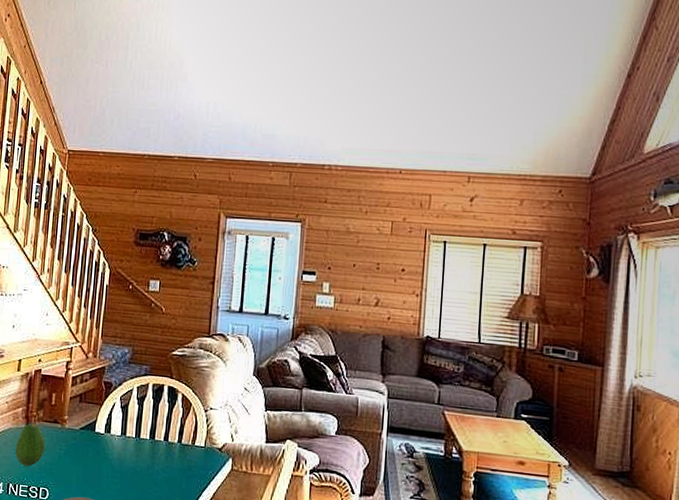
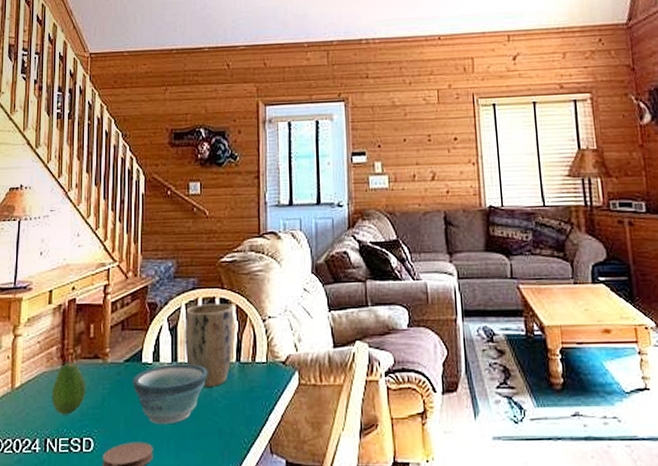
bowl: none [86,436,152,487] -> present [133,364,208,425]
plant pot: none [133,389,180,461] -> present [185,303,234,387]

